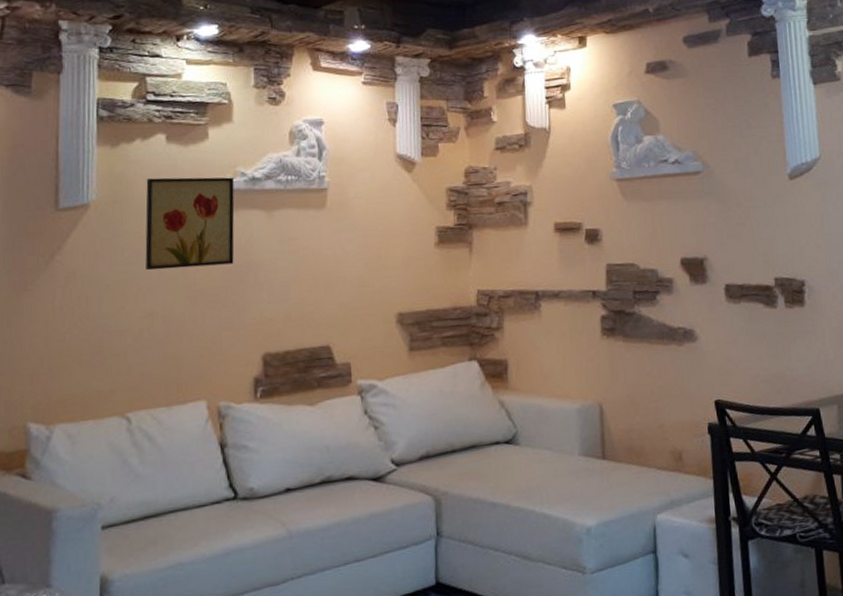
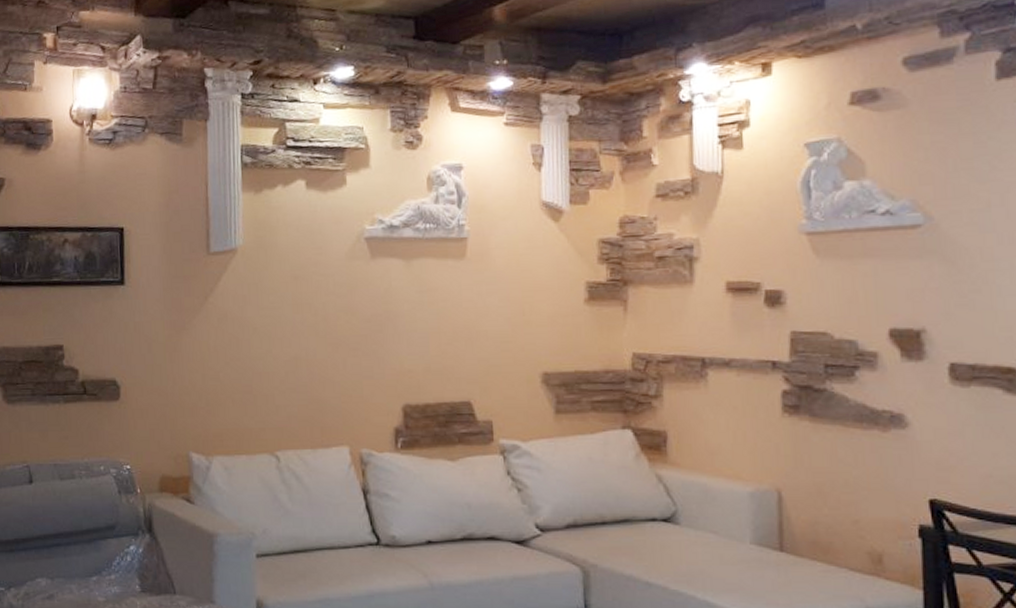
wall art: present [145,177,235,271] -> none [288,224,374,316]

